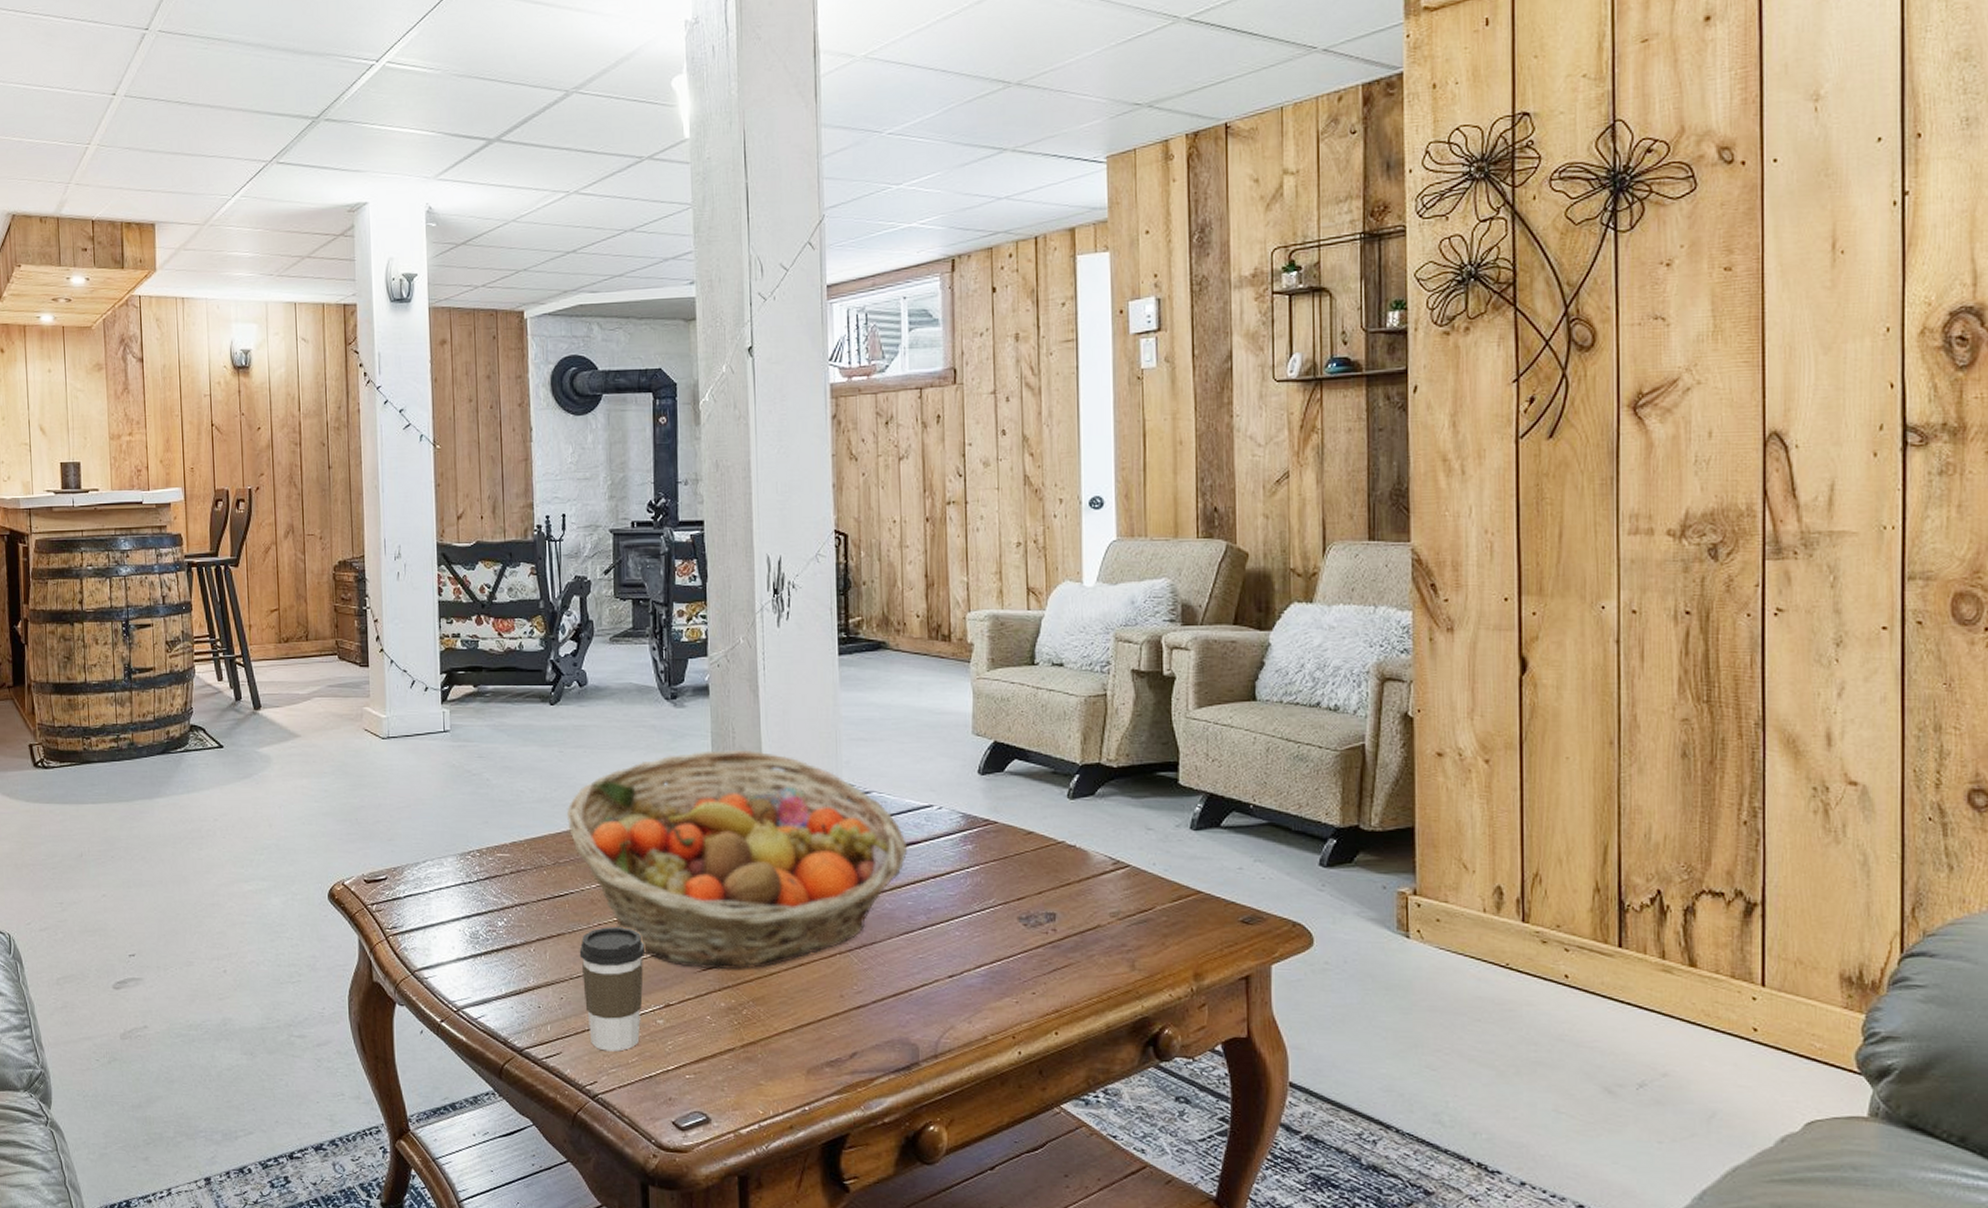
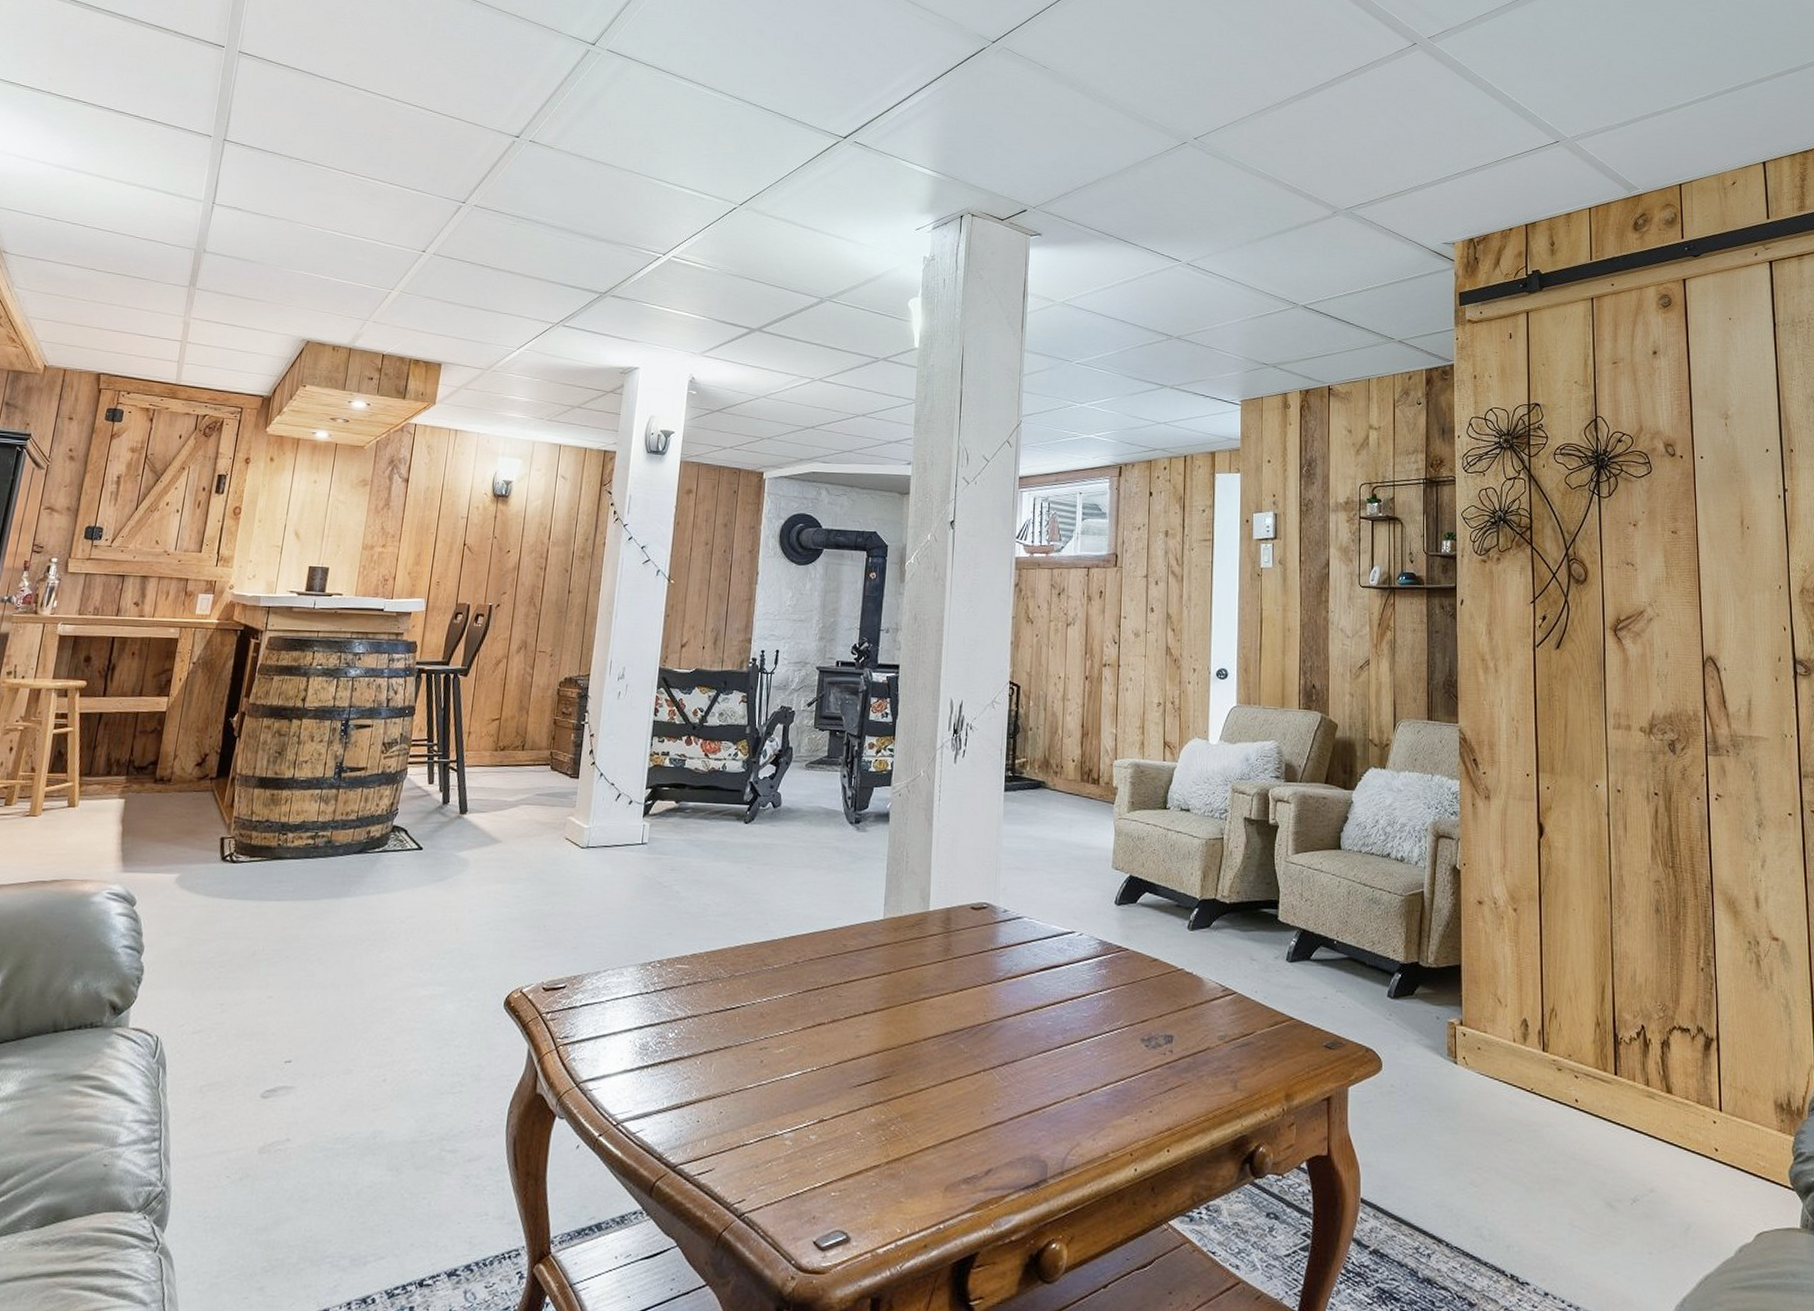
fruit basket: present [567,749,908,969] -> none [747,872,1051,1085]
coffee cup: present [579,927,644,1052] -> none [743,1040,806,1168]

